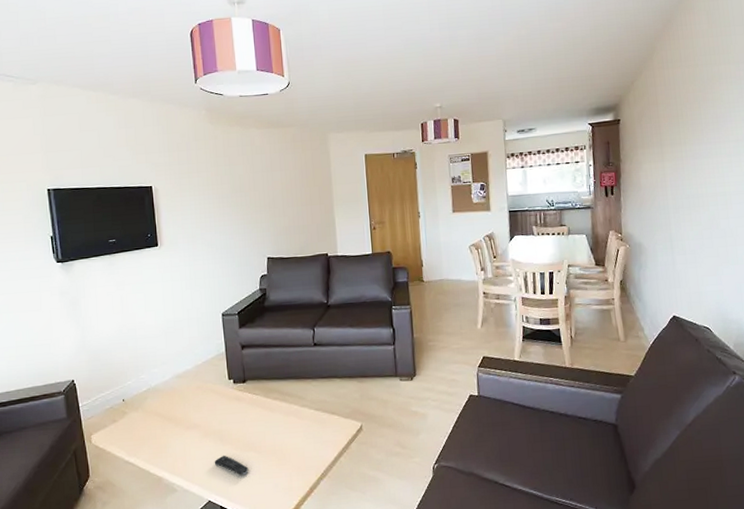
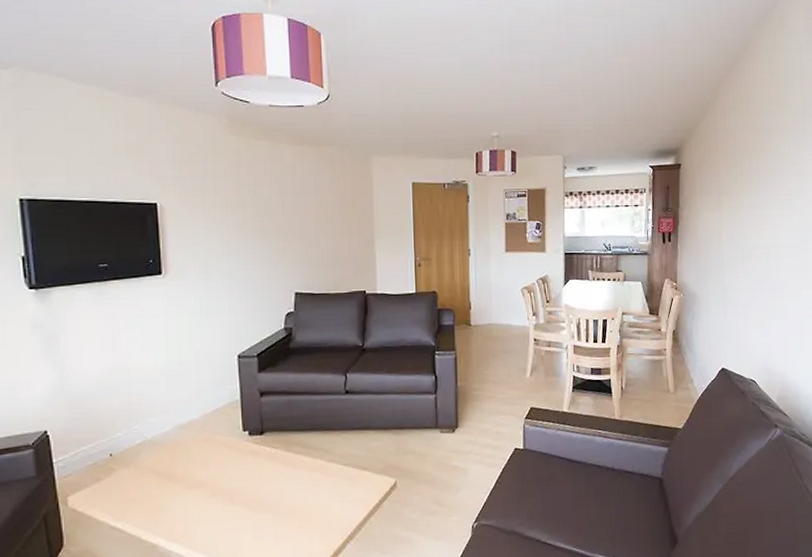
remote control: present [214,455,249,475] -> none [221,517,263,540]

